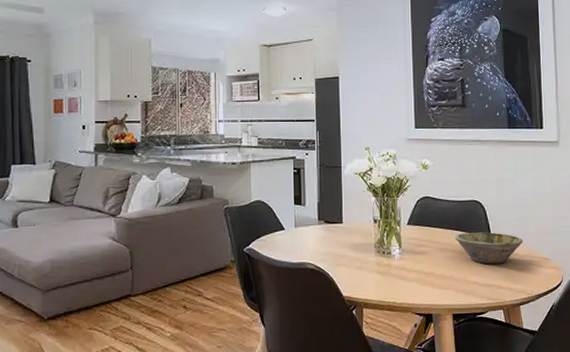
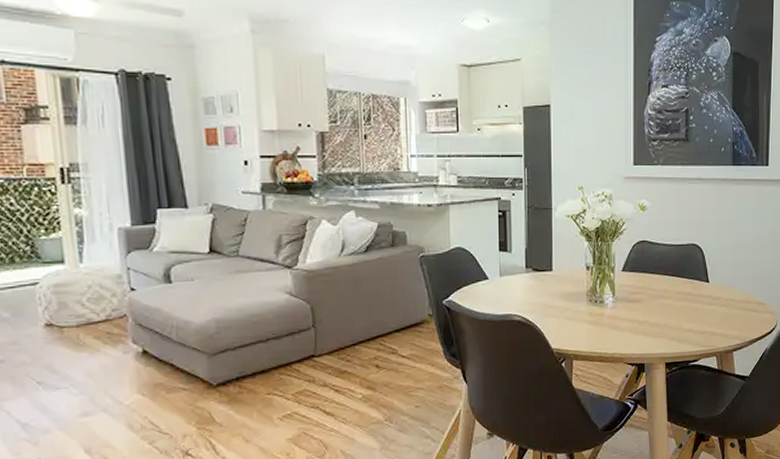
bowl: present [455,232,524,265] -> none [671,277,741,311]

